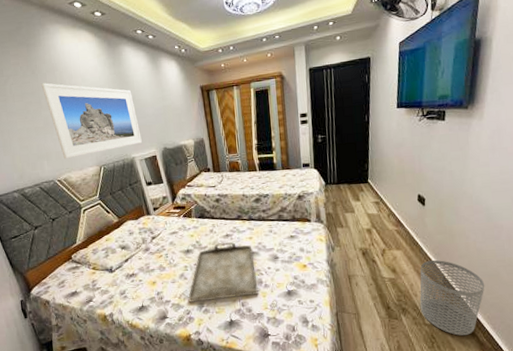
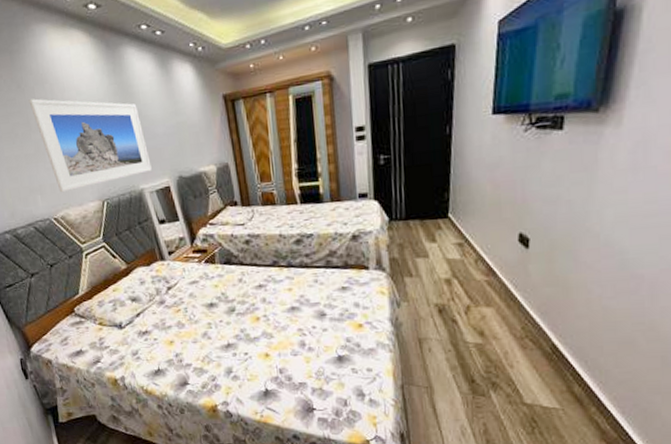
serving tray: present [188,241,260,303] -> none [213,293,302,368]
waste bin: present [420,260,485,336] -> none [516,321,612,420]

